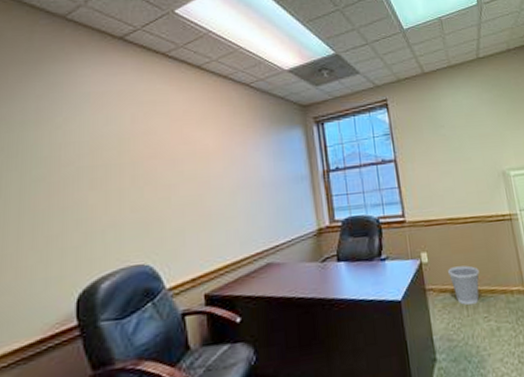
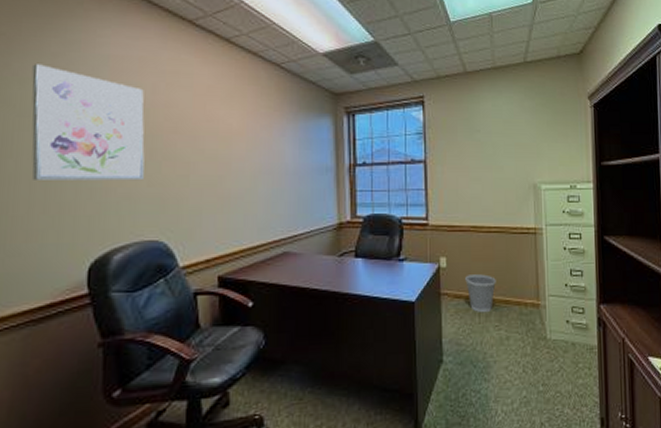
wall art: none [18,107,127,217] -> present [31,64,145,181]

